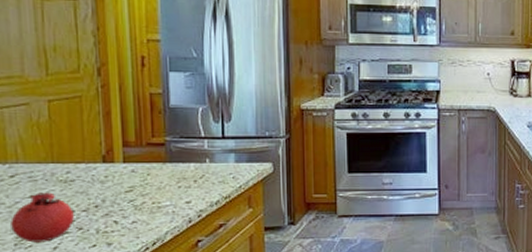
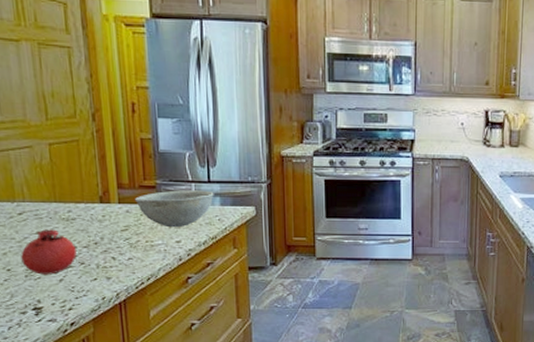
bowl: none [142,147,229,187] -> present [135,190,214,228]

